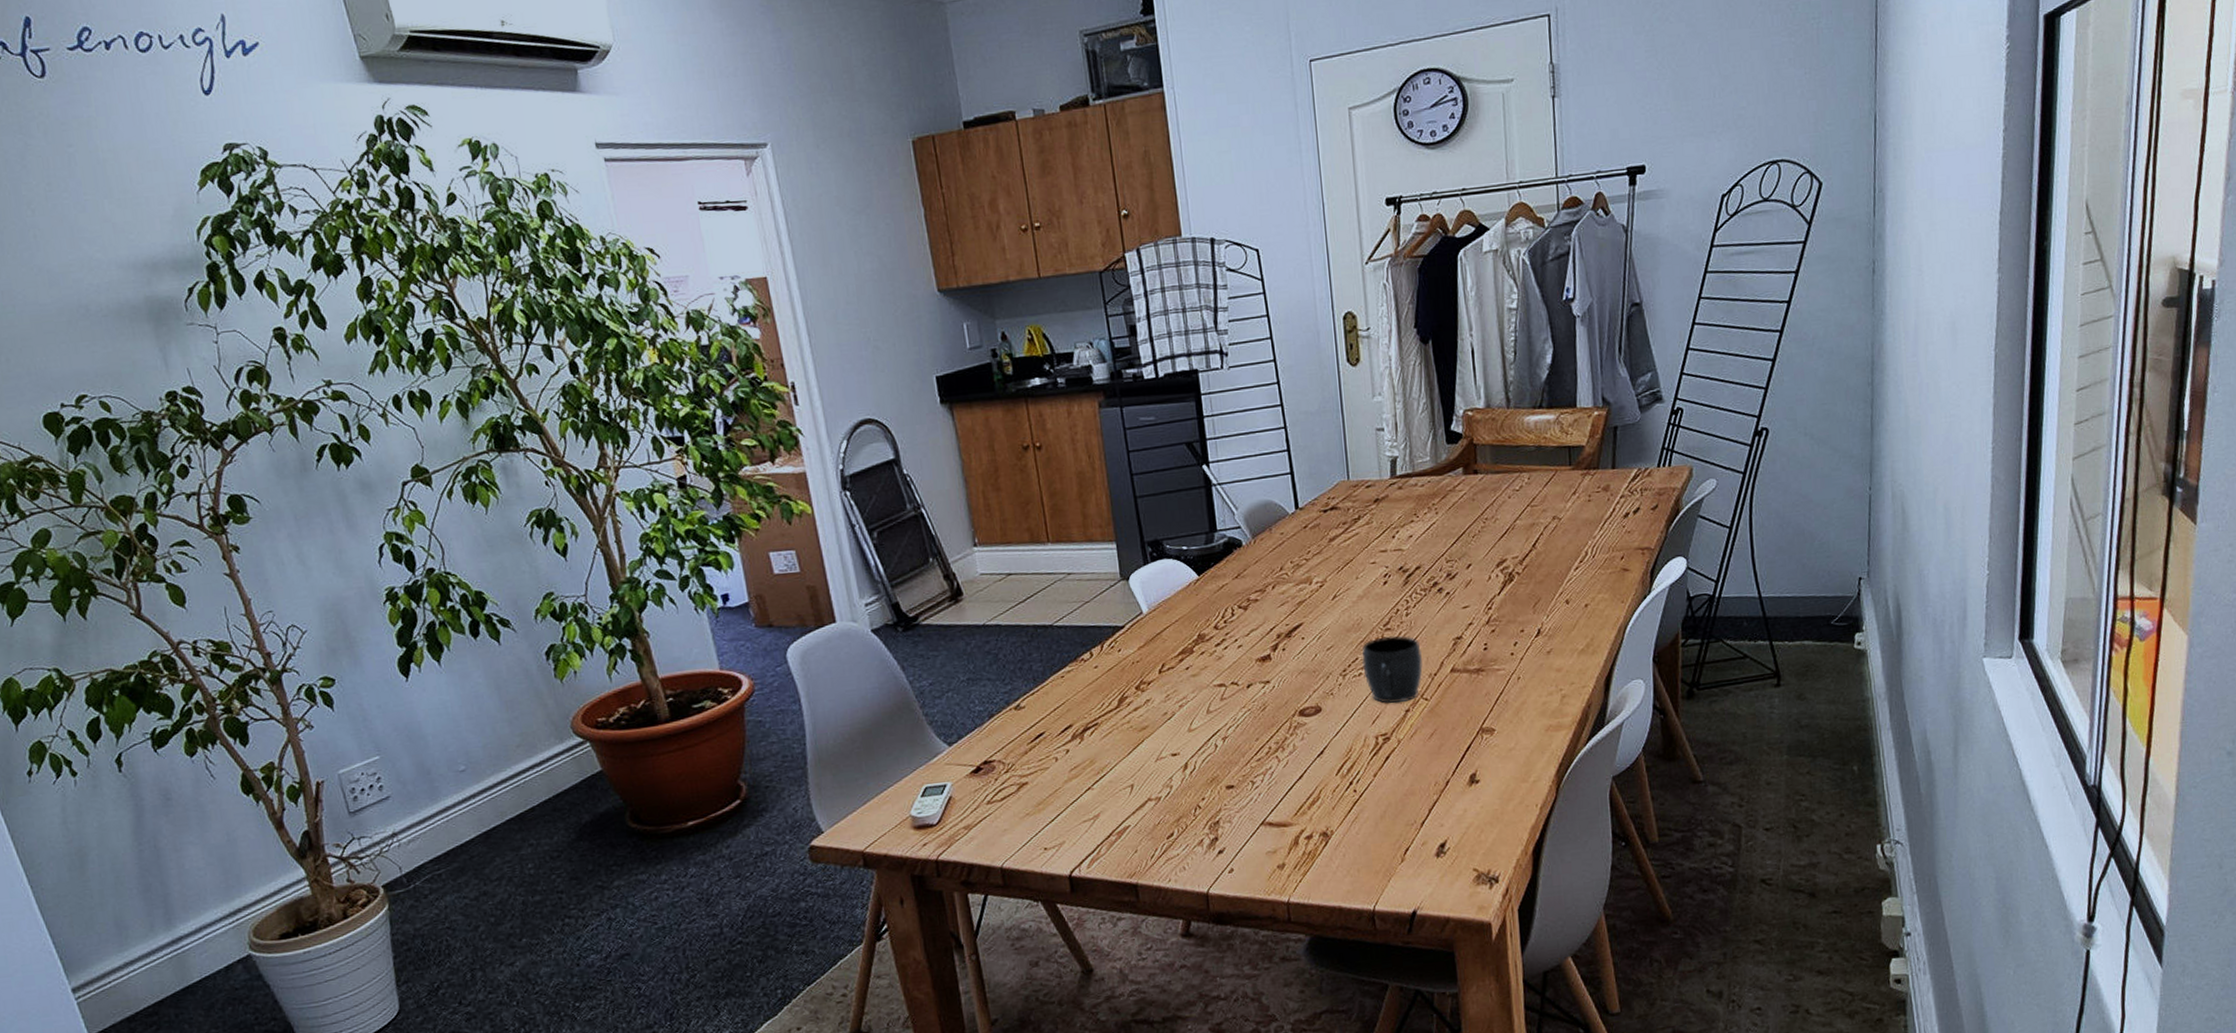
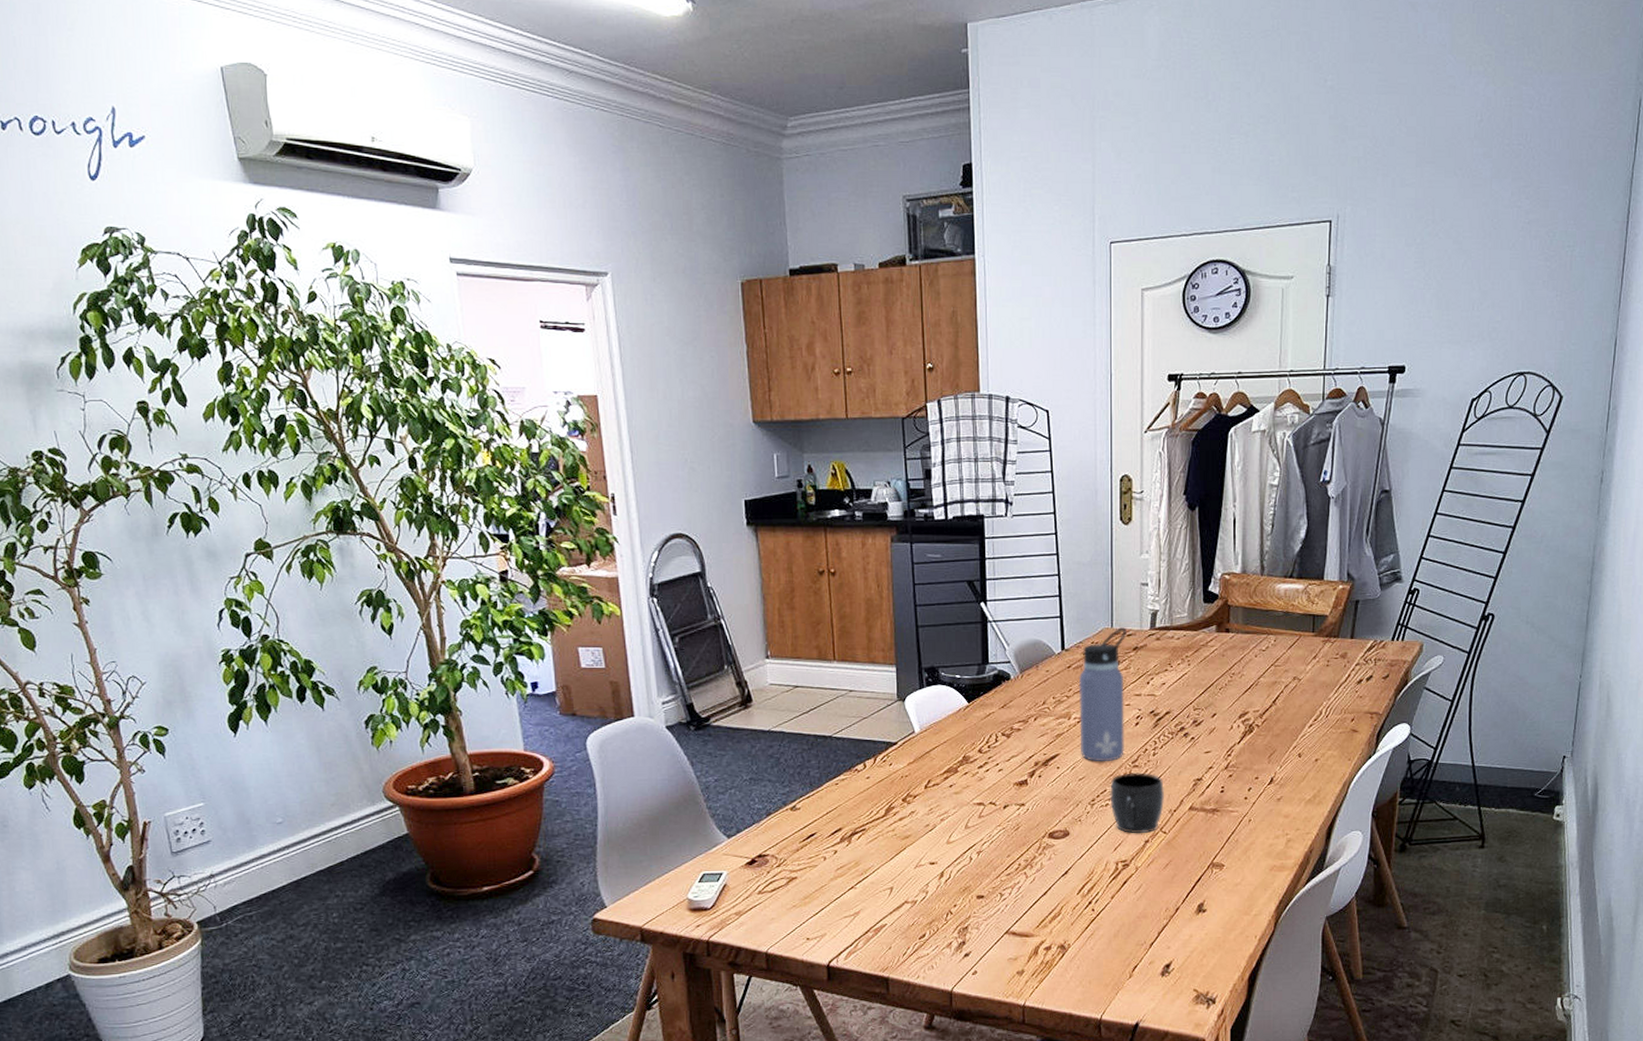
water bottle: none [1316,477,1374,628] -> present [1078,626,1127,762]

